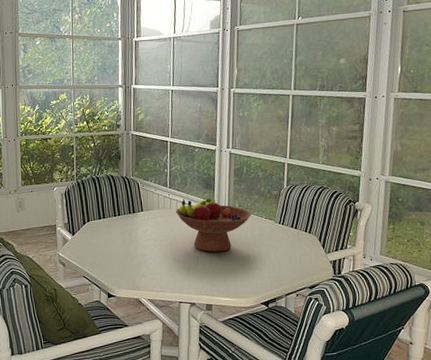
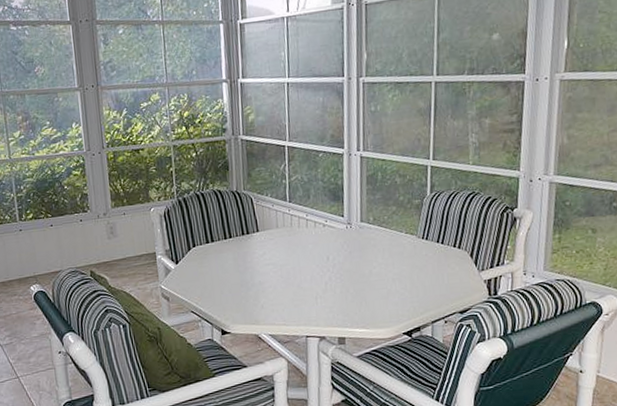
fruit bowl: present [176,198,251,252] -> none [298,212,389,277]

